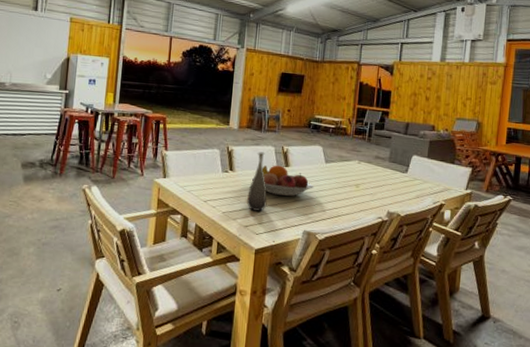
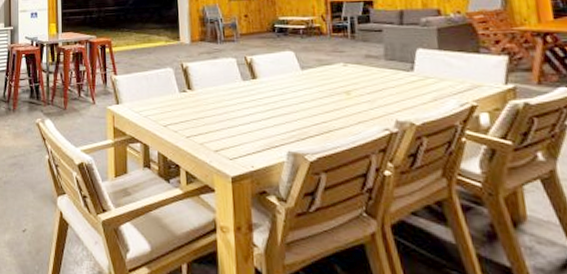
bottle: present [247,152,267,211] -> none [212,65,237,133]
fruit bowl: present [251,165,314,196] -> none [214,78,292,112]

